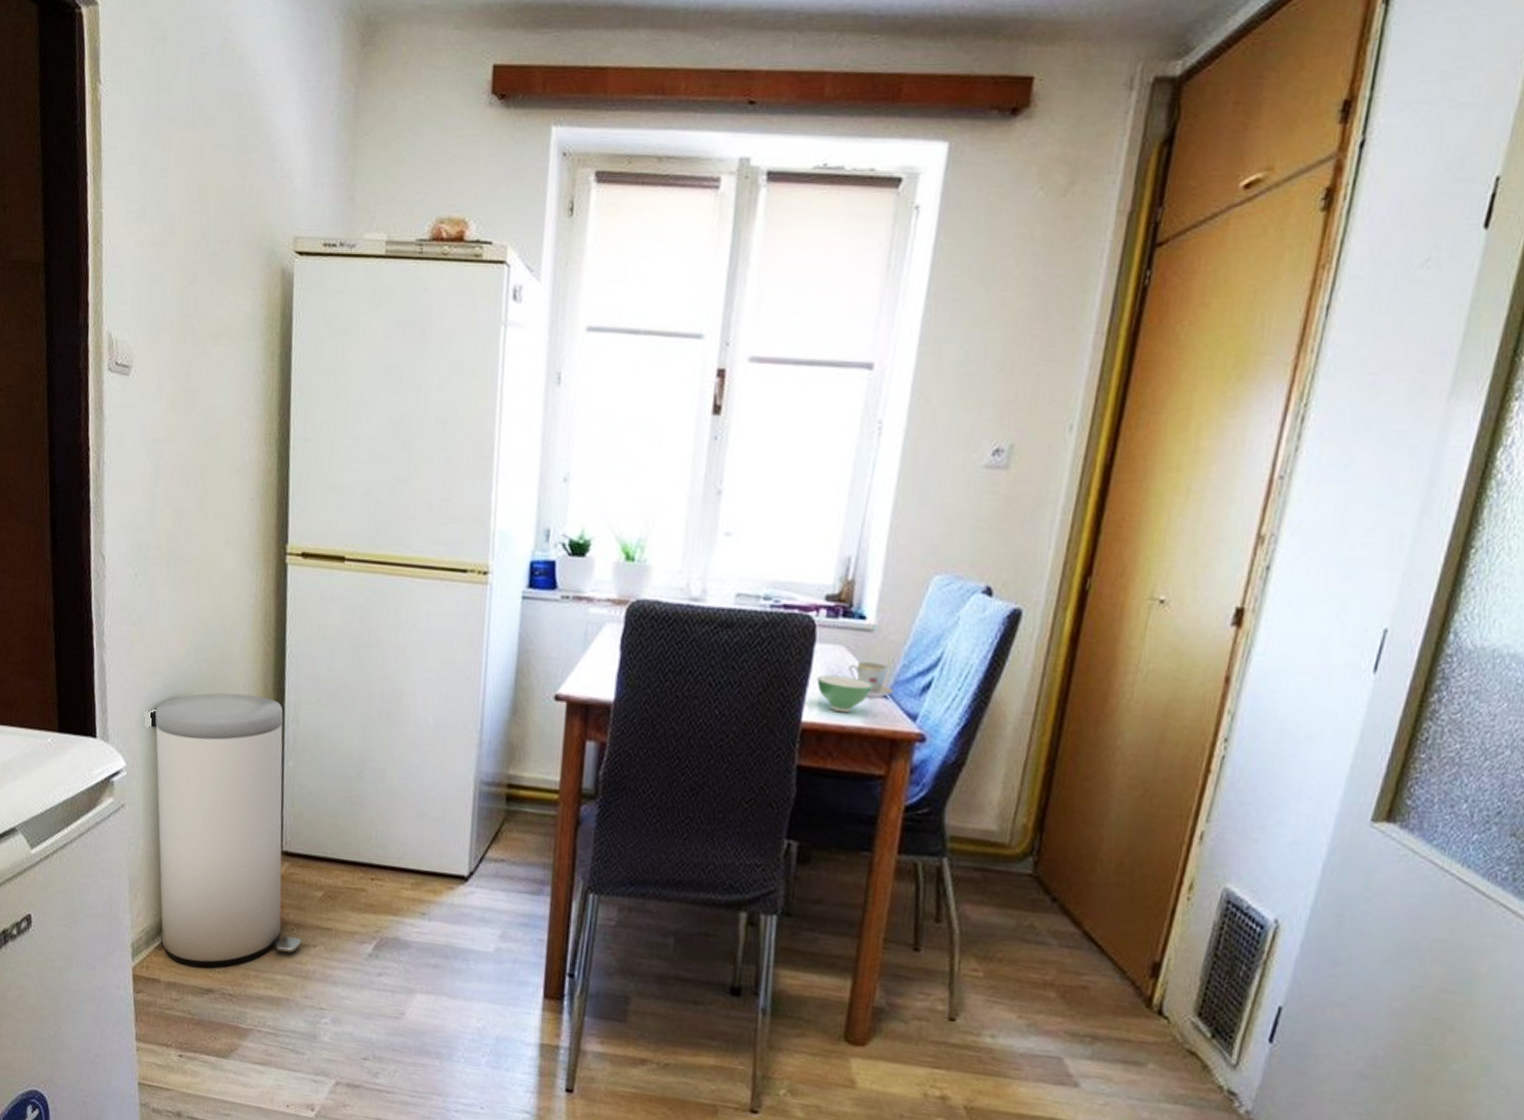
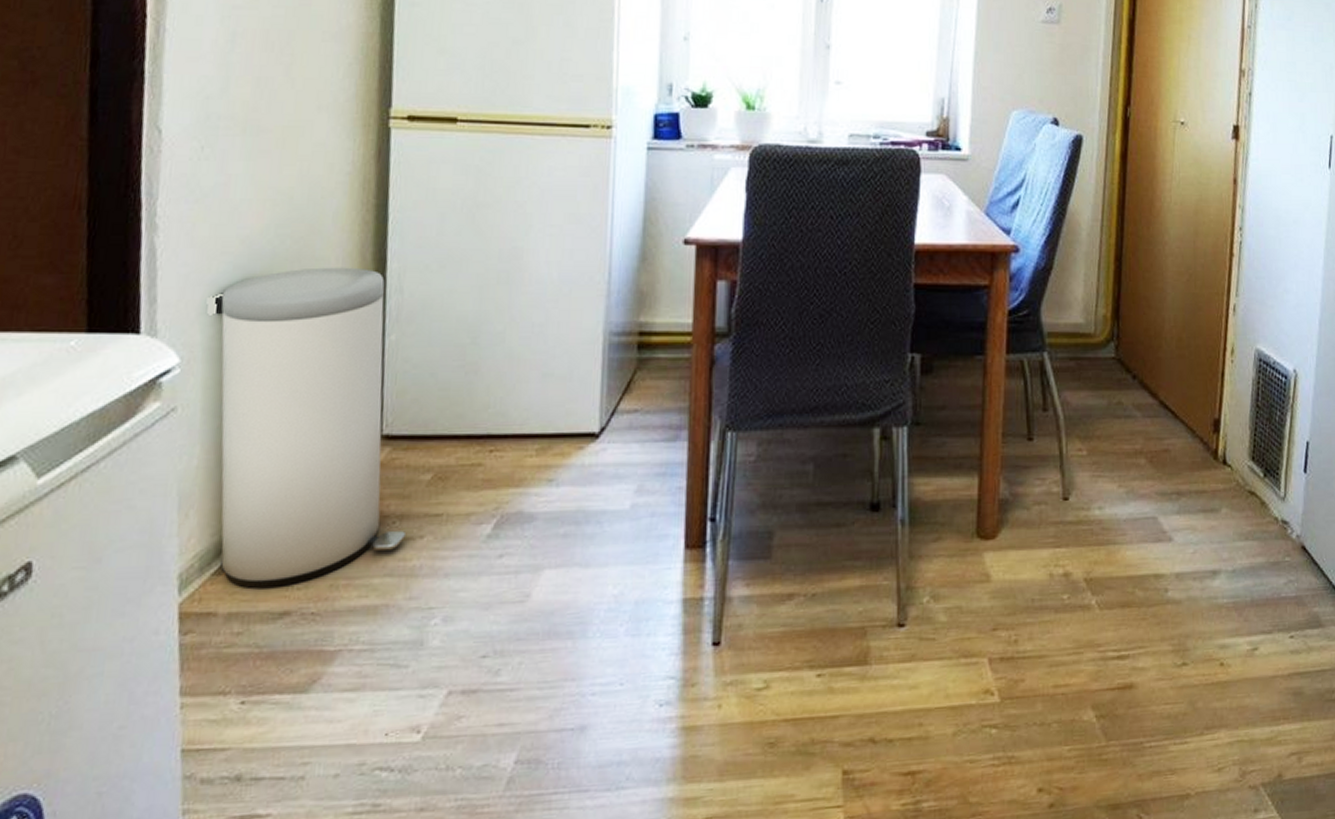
bowl: present [816,675,874,713] -> none [925,201,973,233]
teacup: present [849,661,895,698] -> none [951,187,990,218]

